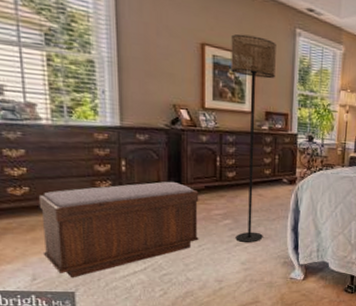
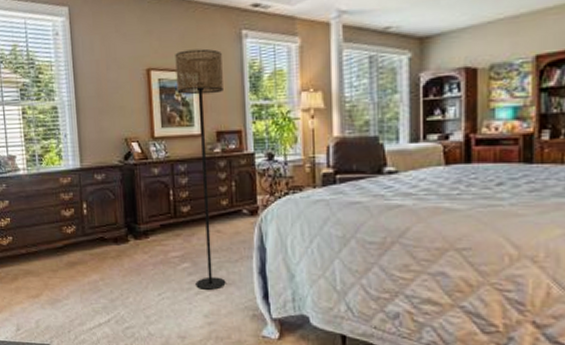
bench: present [38,181,199,278] -> none [19,221,158,330]

